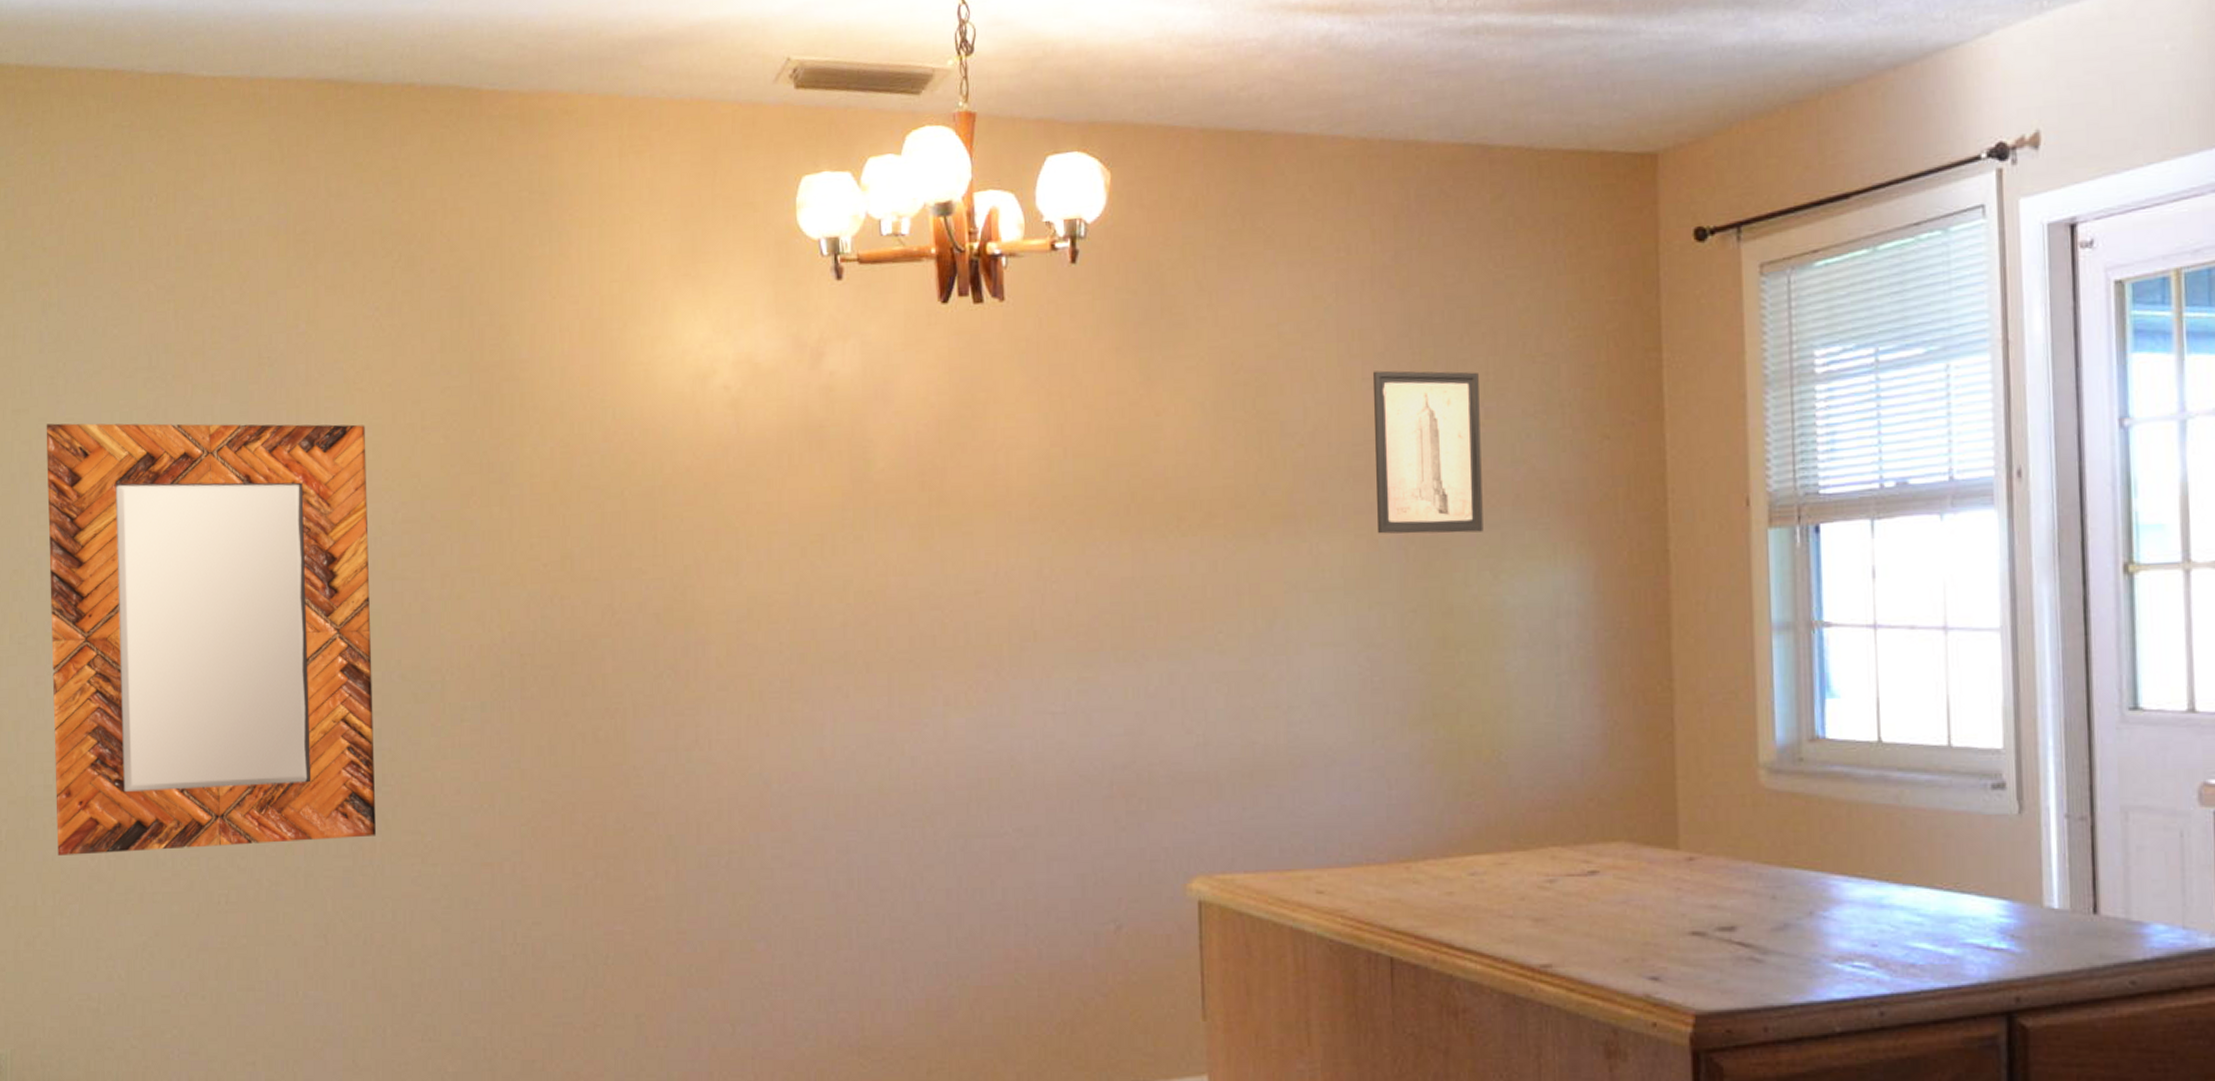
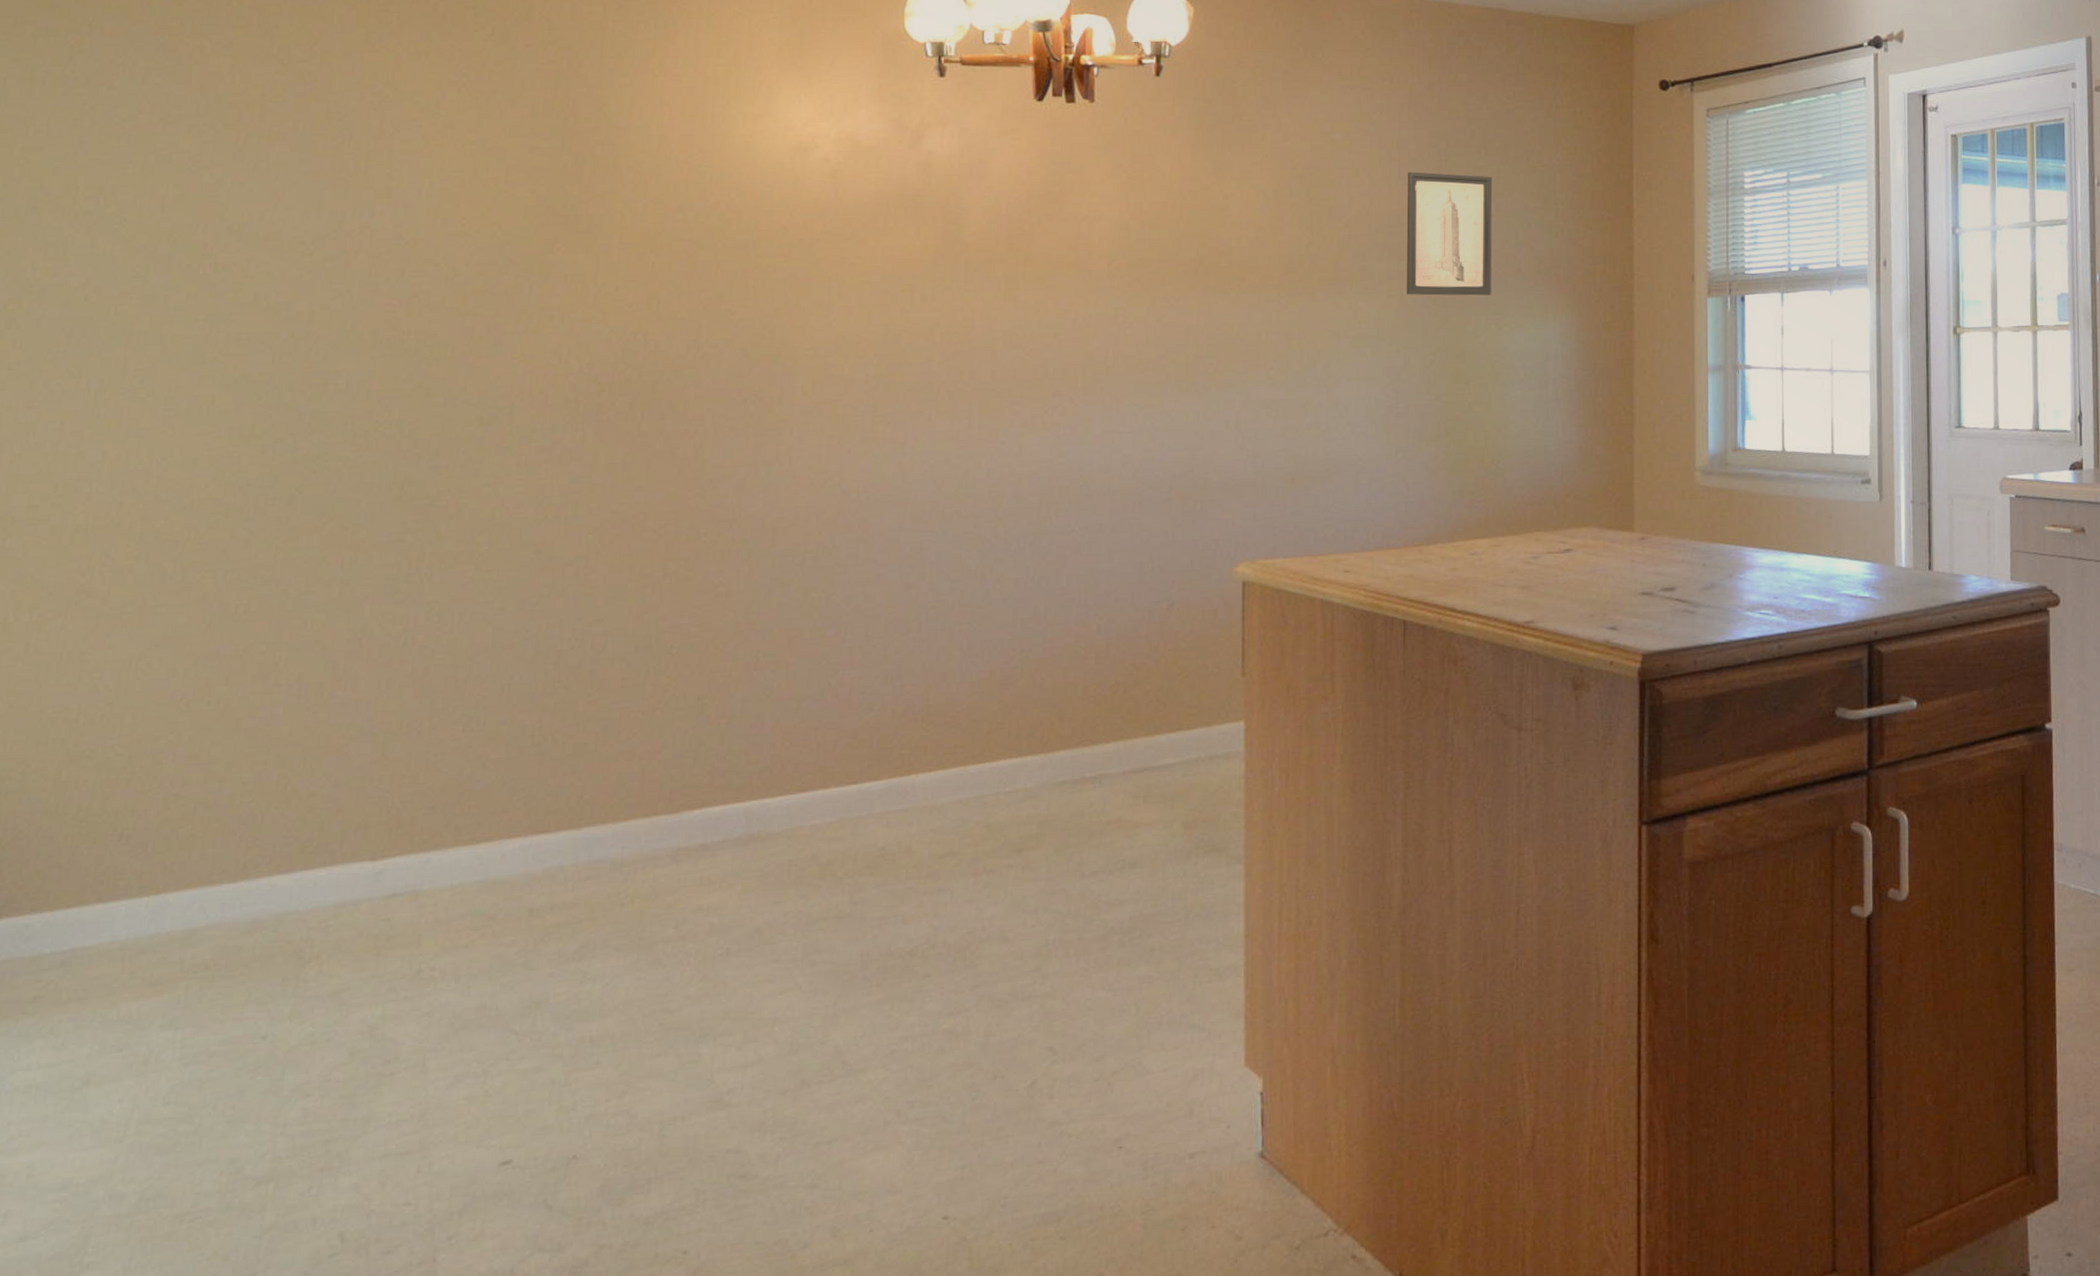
home mirror: present [46,423,376,855] -> none [39,162,443,573]

